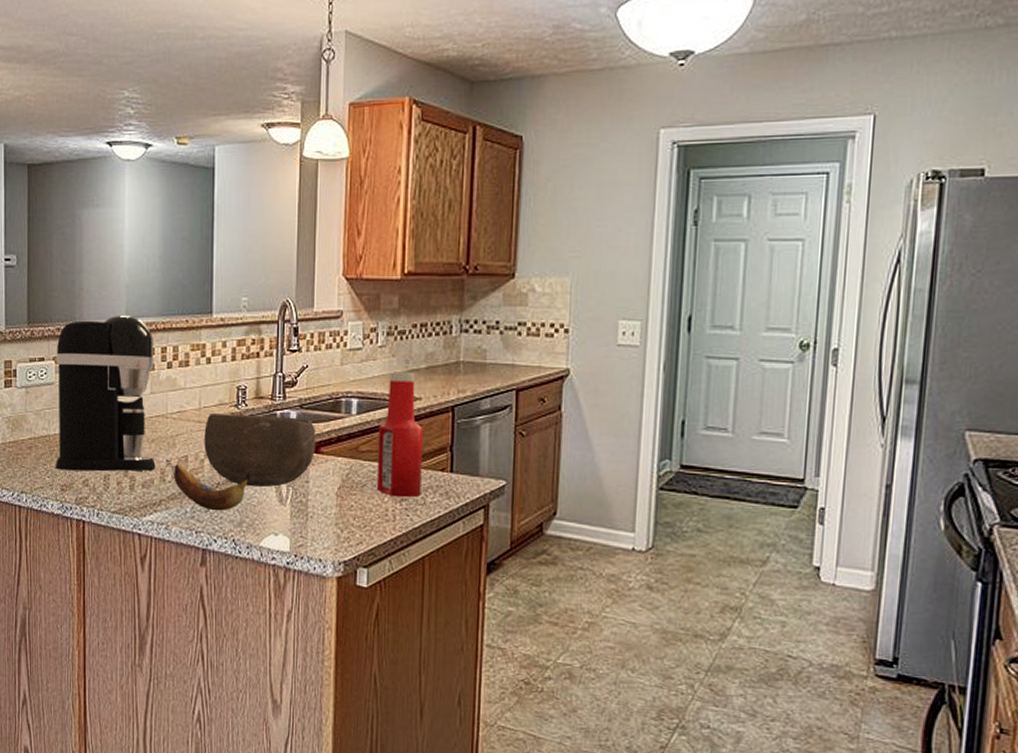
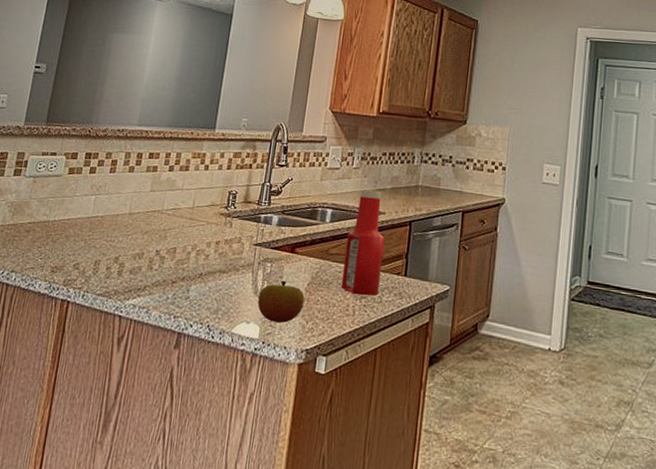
coffee maker: present [56,316,156,472] -> none [49,123,160,259]
banana: present [174,463,251,511] -> none [160,254,232,299]
bowl: present [204,412,316,487] -> none [192,211,294,280]
apple: none [285,485,336,534] -> present [258,280,305,324]

